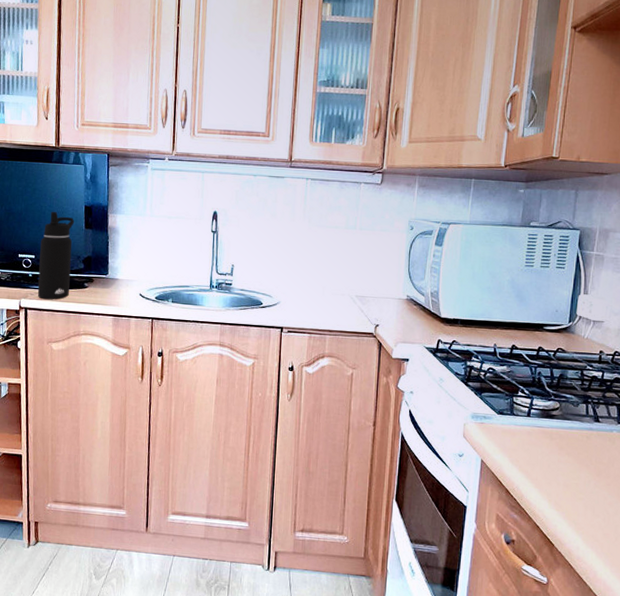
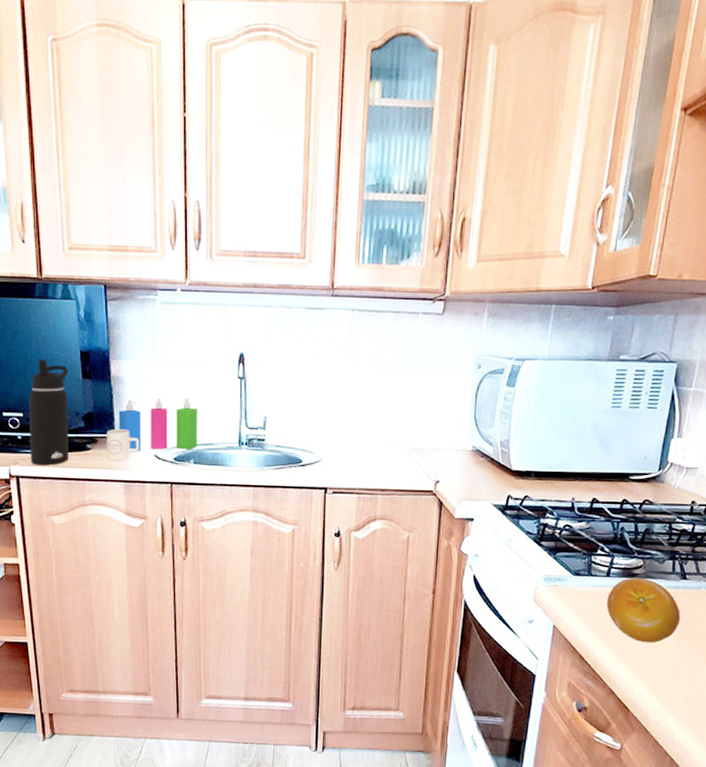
mug: none [100,270,129,298] -> present [106,428,140,461]
soap dispenser: none [111,246,177,292] -> present [118,398,198,453]
fruit: none [528,418,596,481] -> present [606,577,681,643]

